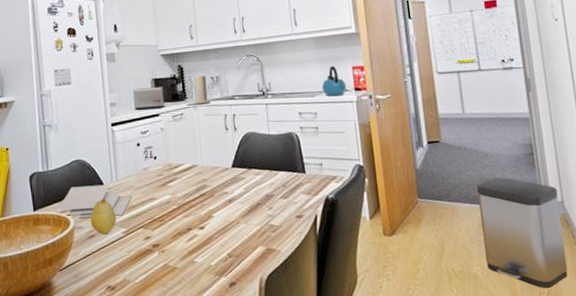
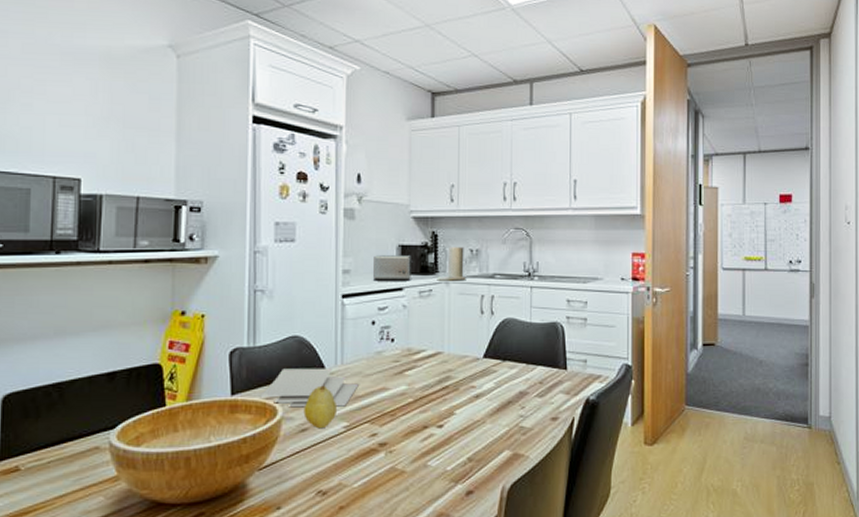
kettle: present [322,65,347,97] -> none [597,249,624,285]
pedal bin: present [477,177,568,288] -> none [746,387,826,507]

